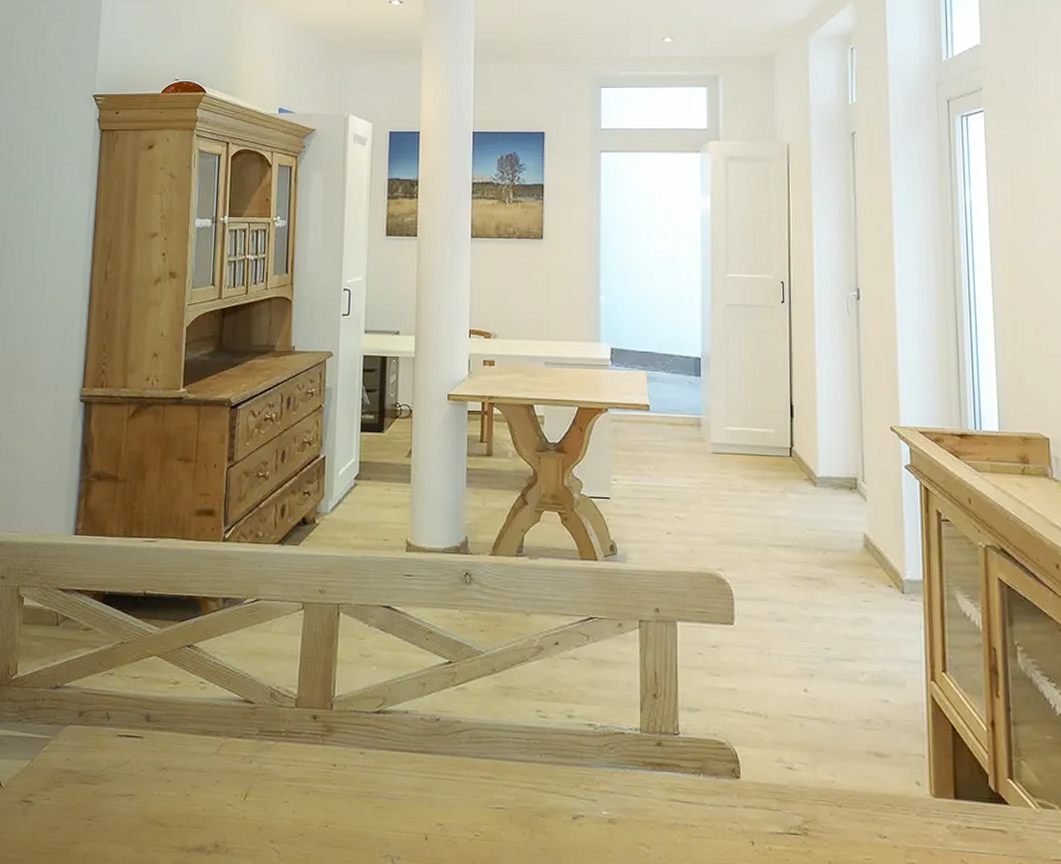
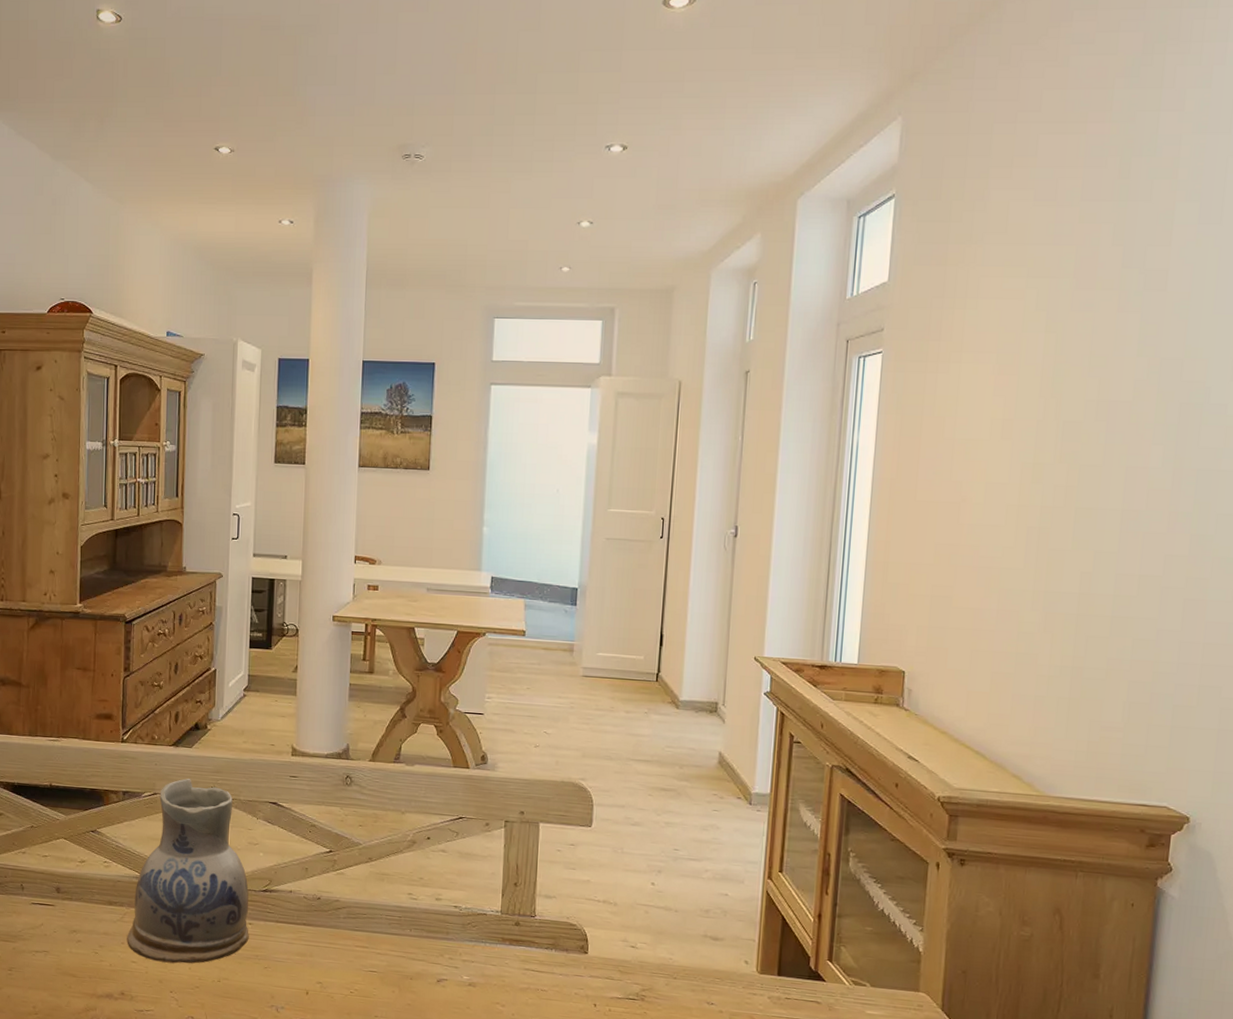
ceramic pitcher: none [223,581,360,806] -> present [127,778,249,964]

